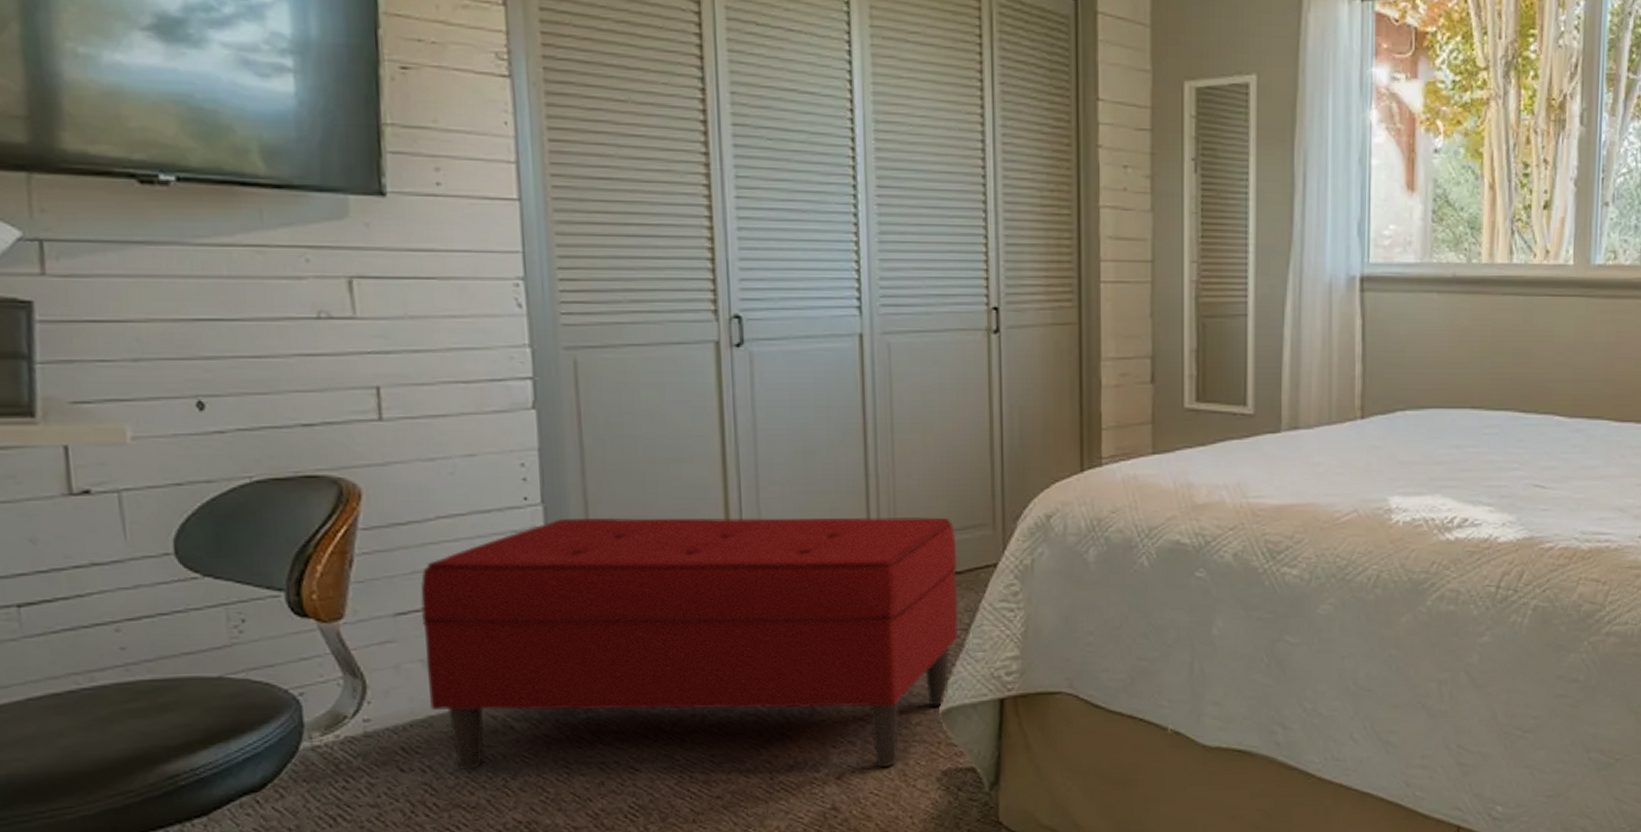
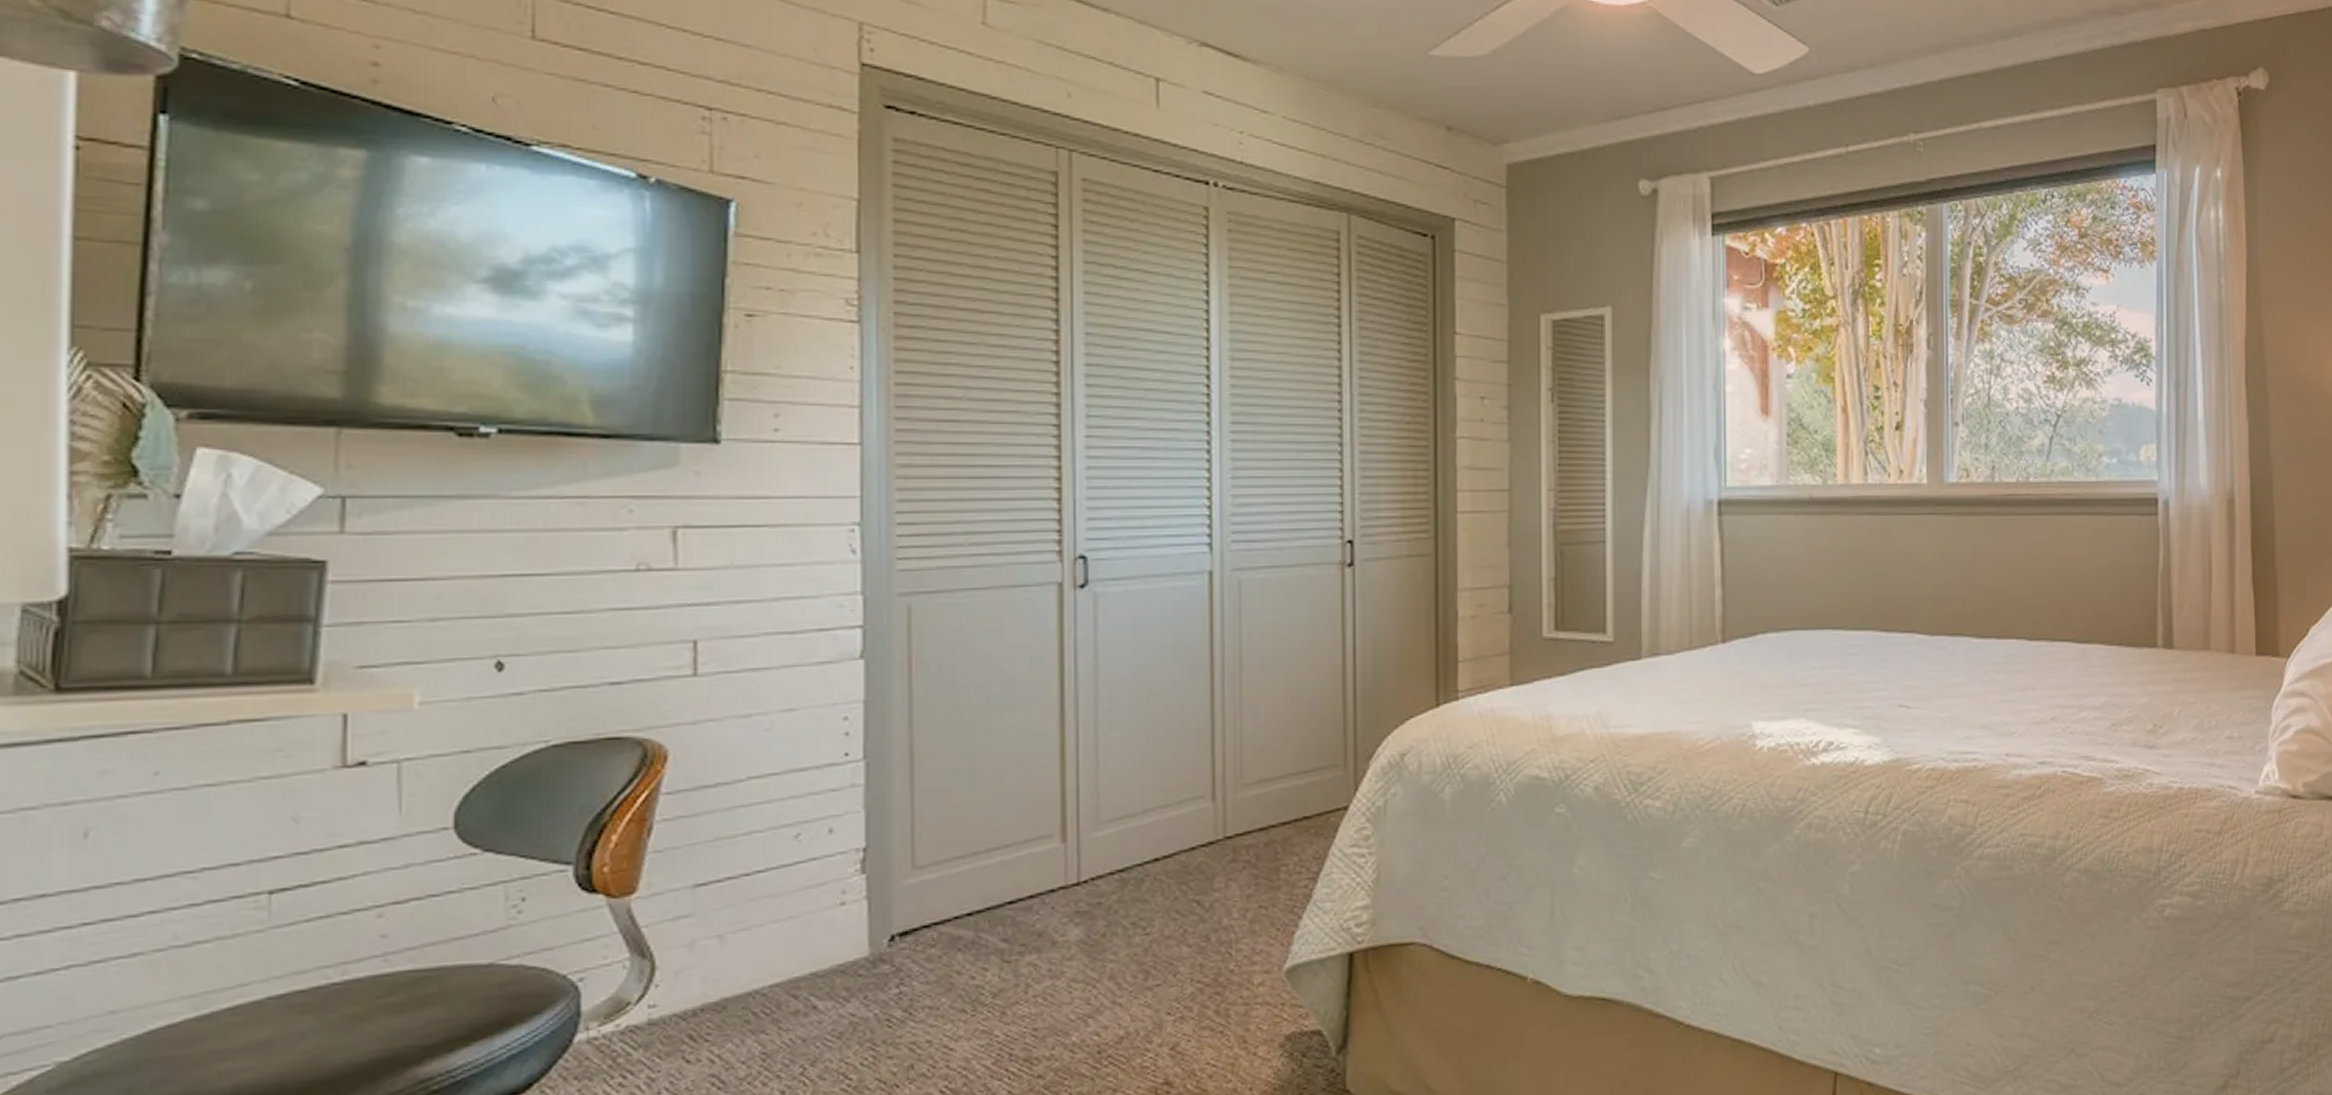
bench: present [420,517,958,769] -> none [722,759,1306,1057]

